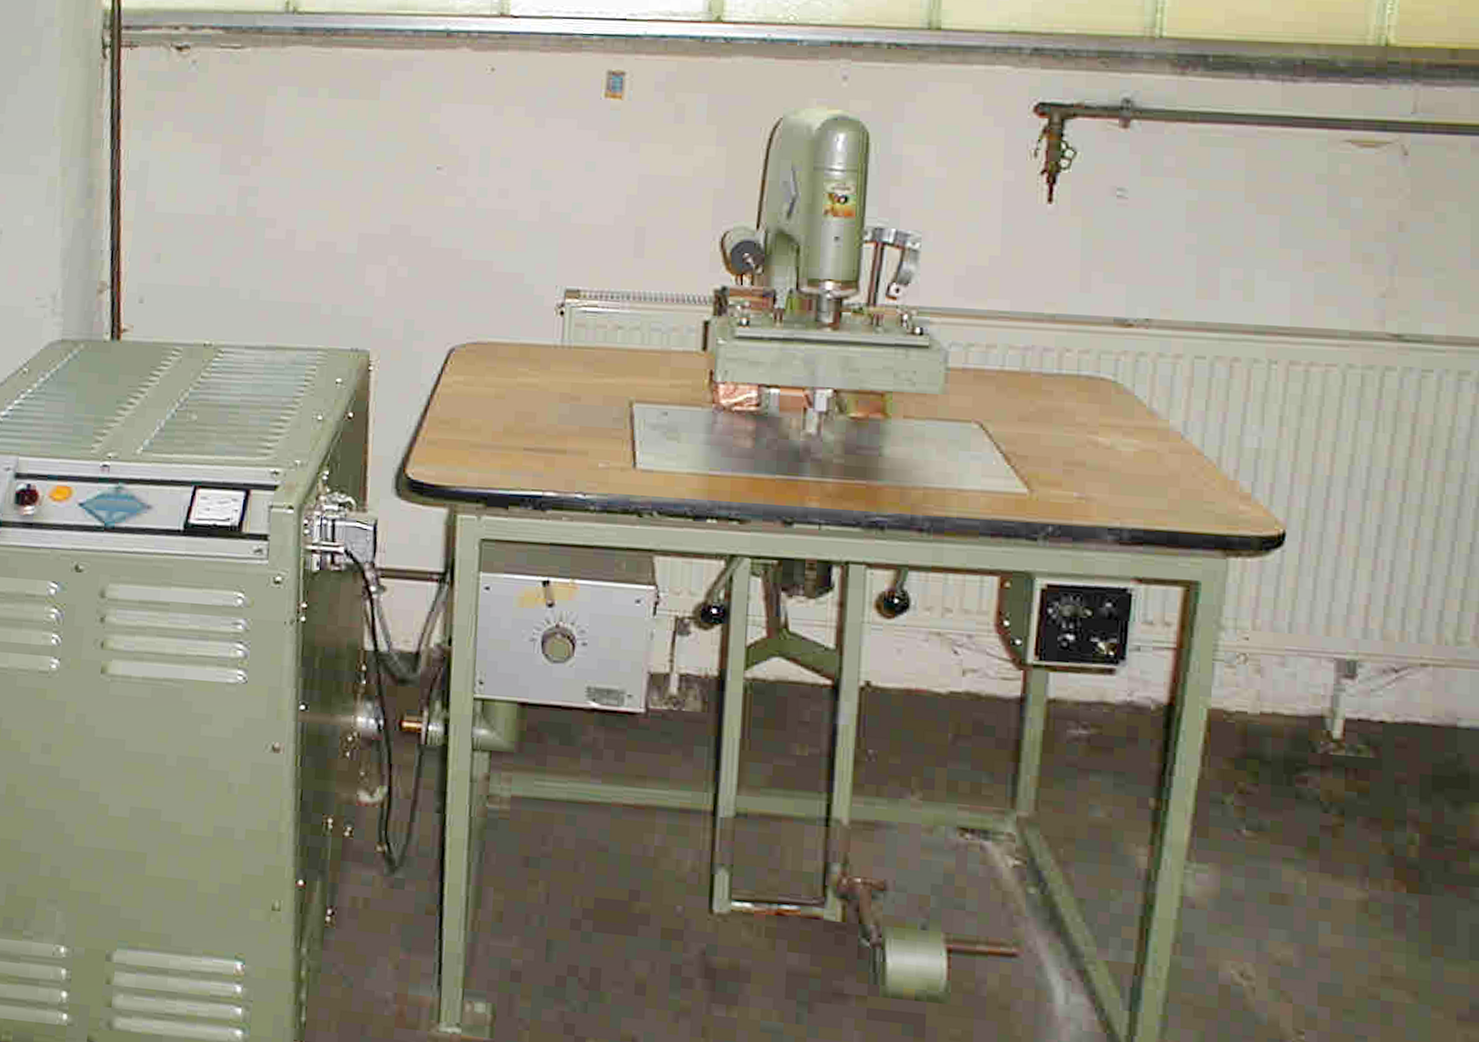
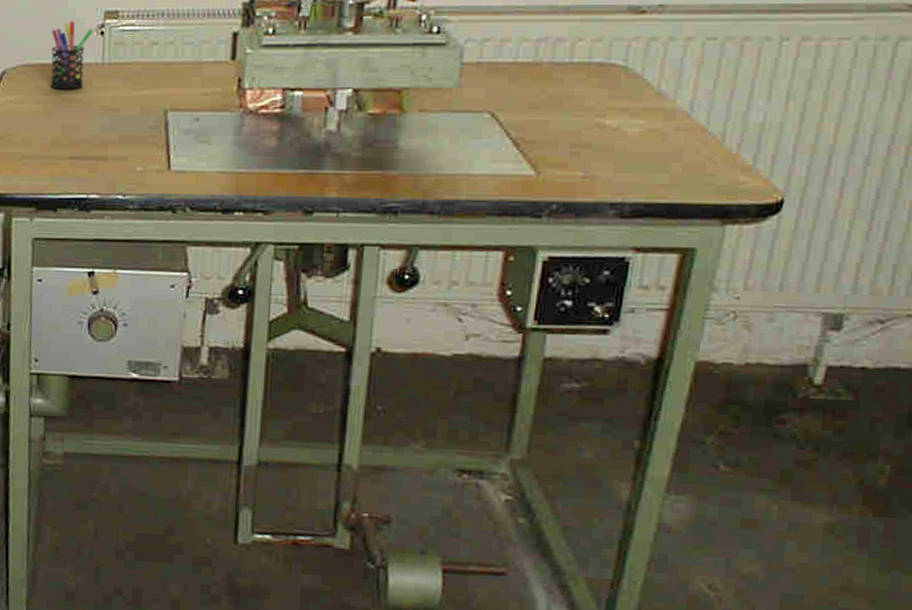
pen holder: none [503,298,553,373] -> present [50,21,94,89]

